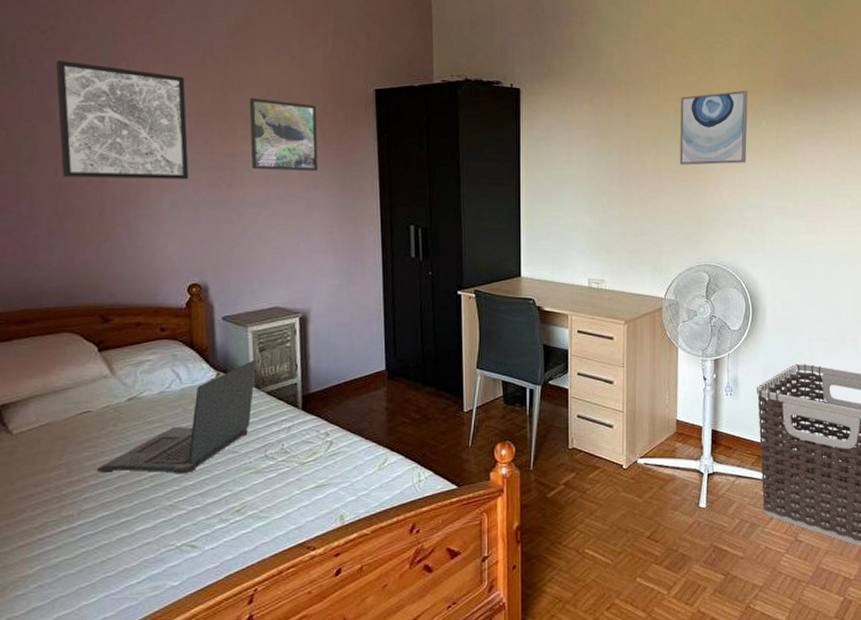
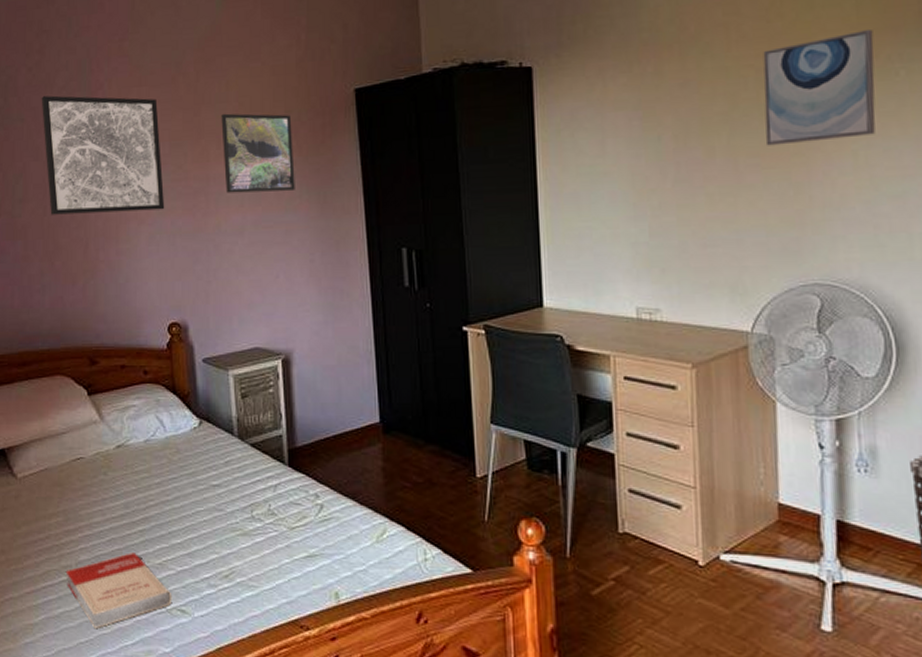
book: none [66,497,183,573] -> present [65,552,172,629]
laptop: present [96,359,256,474] -> none [90,407,239,531]

